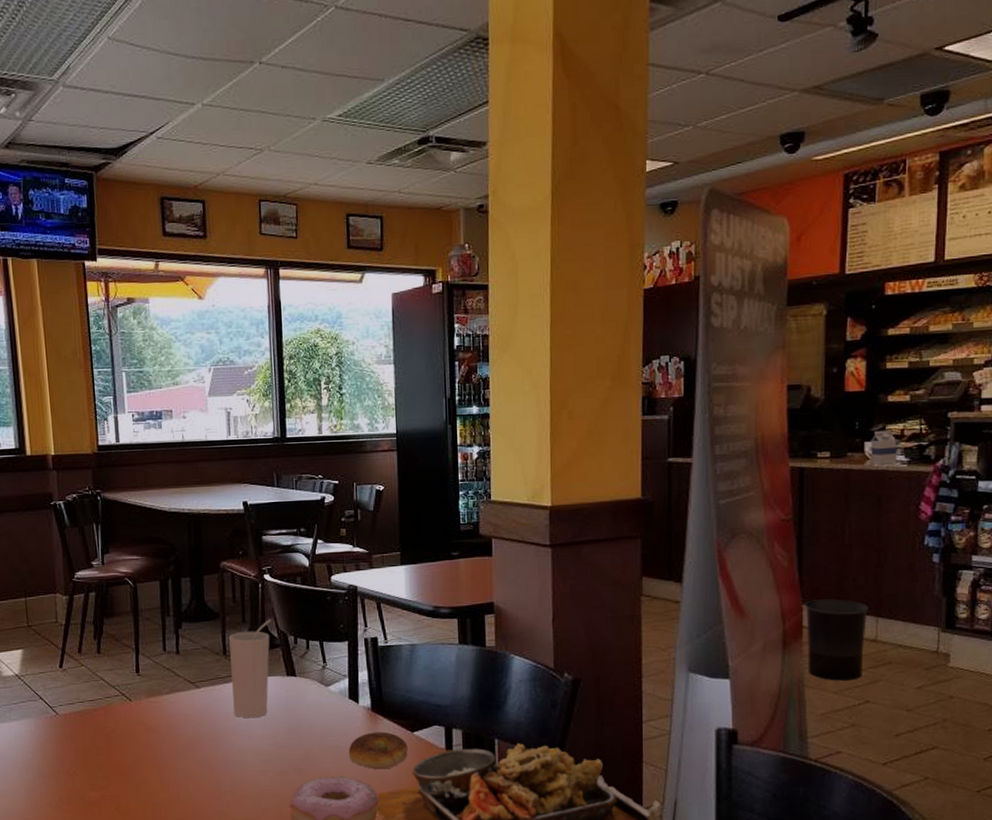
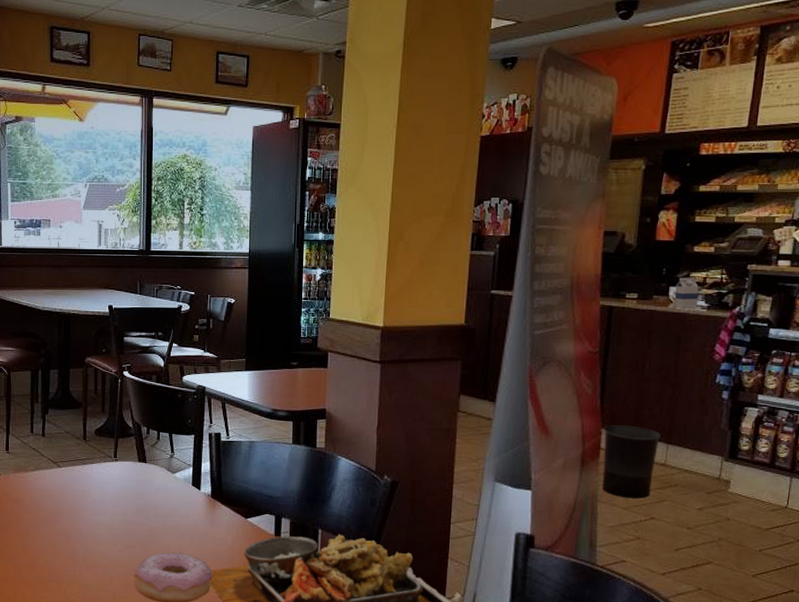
cup: present [229,619,272,719] -> none [90,411,128,497]
bagel: present [348,731,408,770] -> none [188,516,241,549]

